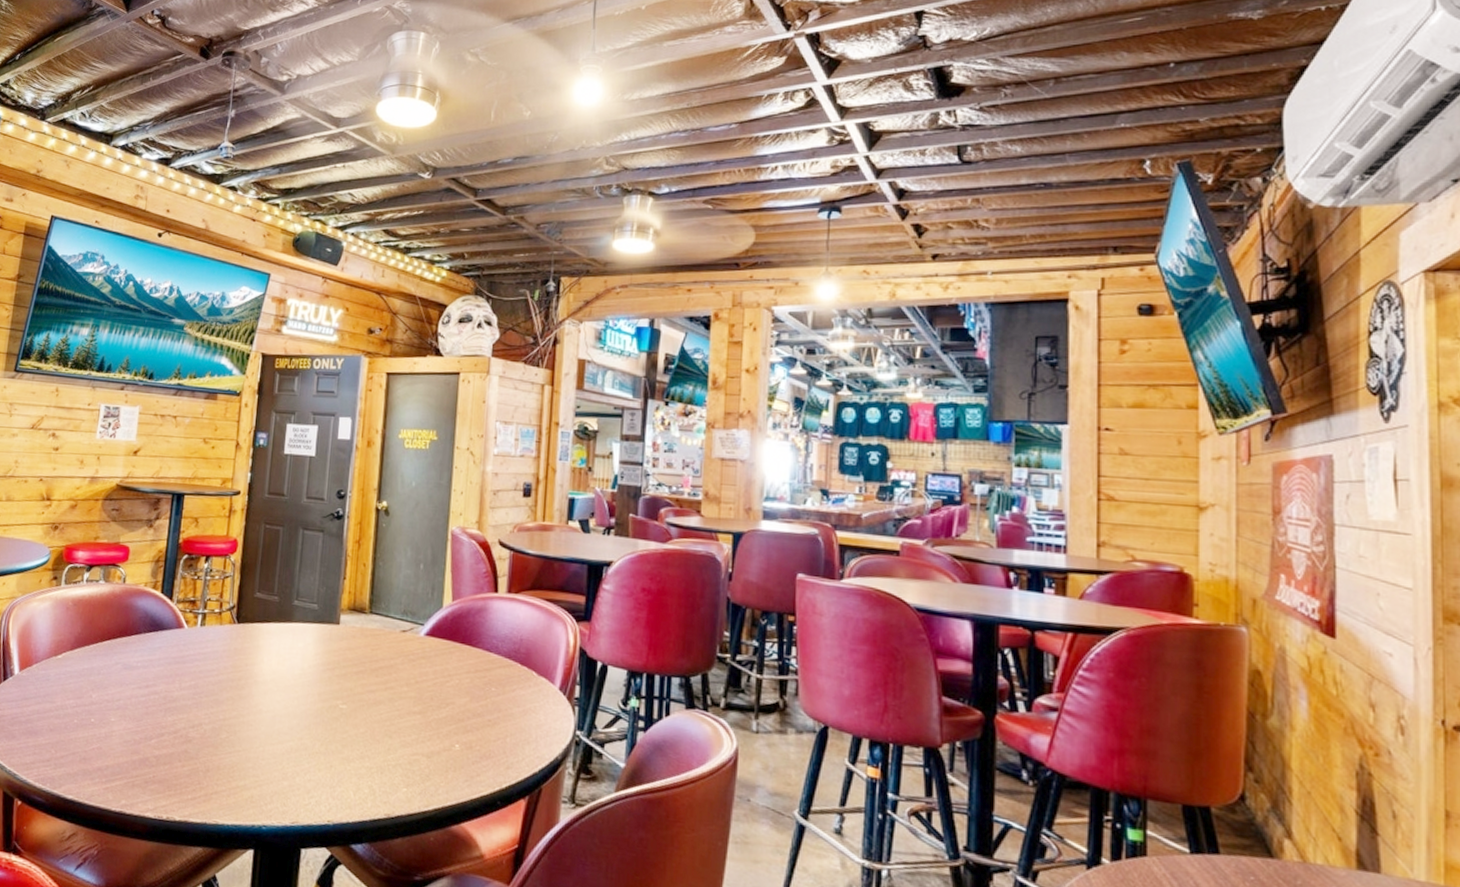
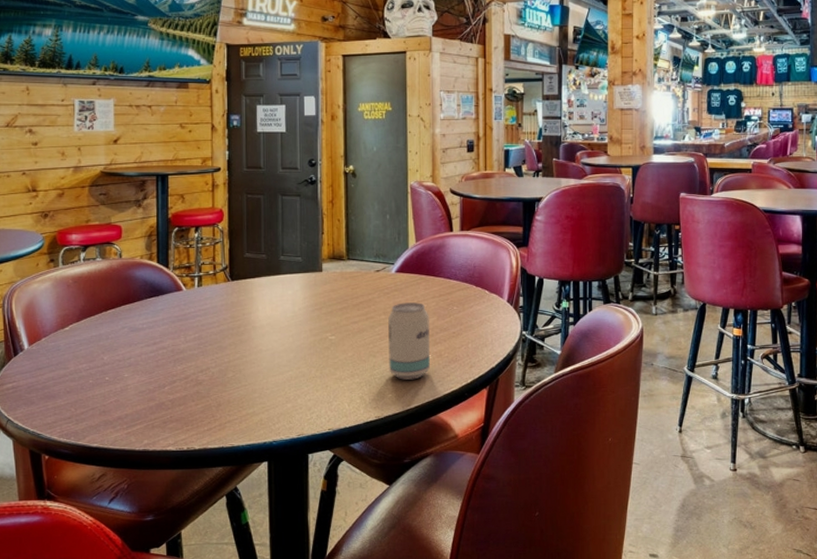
beverage can: none [406,674,461,774] -> present [387,302,431,380]

